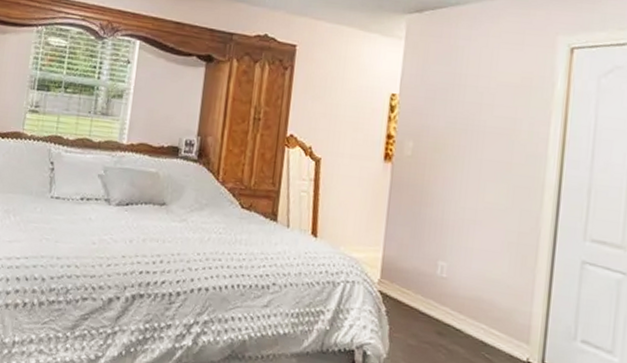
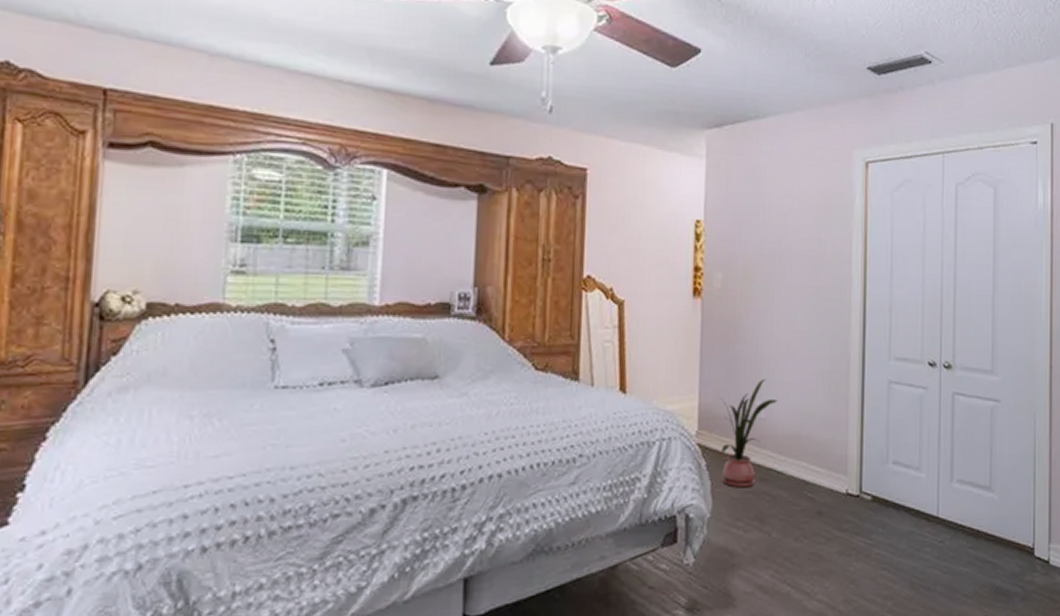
house plant: none [399,241,460,339] -> present [720,378,777,488]

